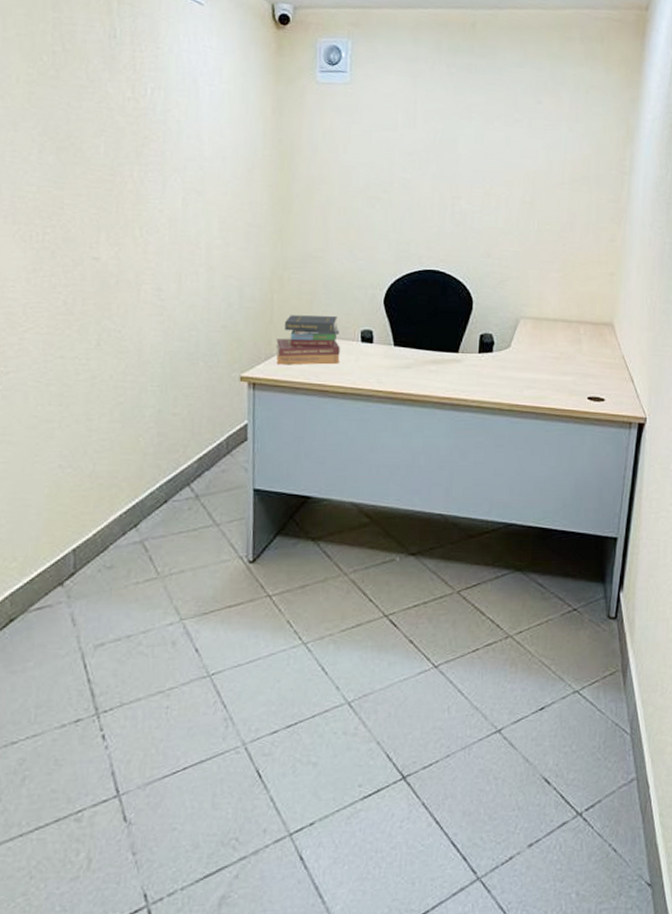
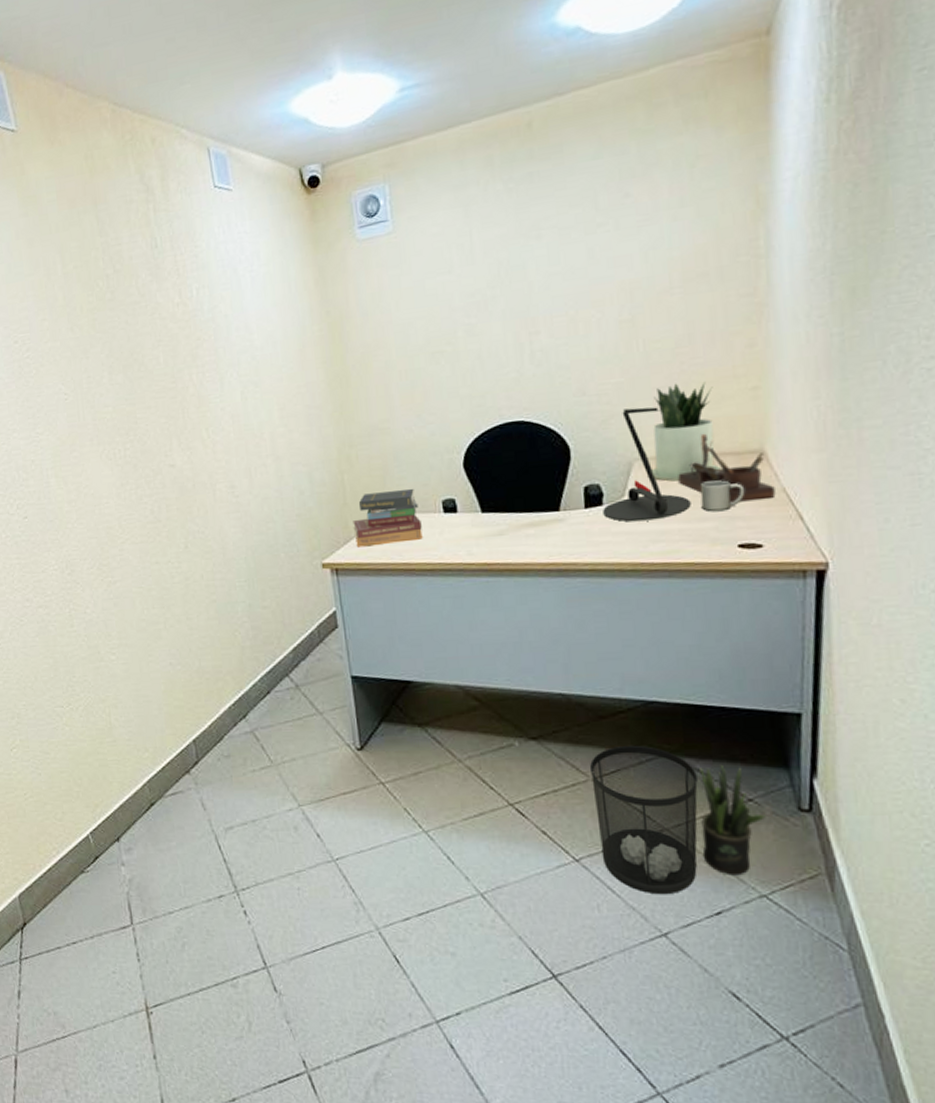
waste bin: none [456,561,538,695] -> present [589,745,698,895]
desk lamp: none [492,274,558,370] -> present [603,407,691,522]
planter: none [533,260,583,340] -> present [652,381,722,482]
potted plant: none [535,579,585,675] -> present [700,764,766,876]
desk organizer: none [551,304,617,363] -> present [678,433,776,503]
mug: none [565,343,597,369] -> present [700,480,745,512]

